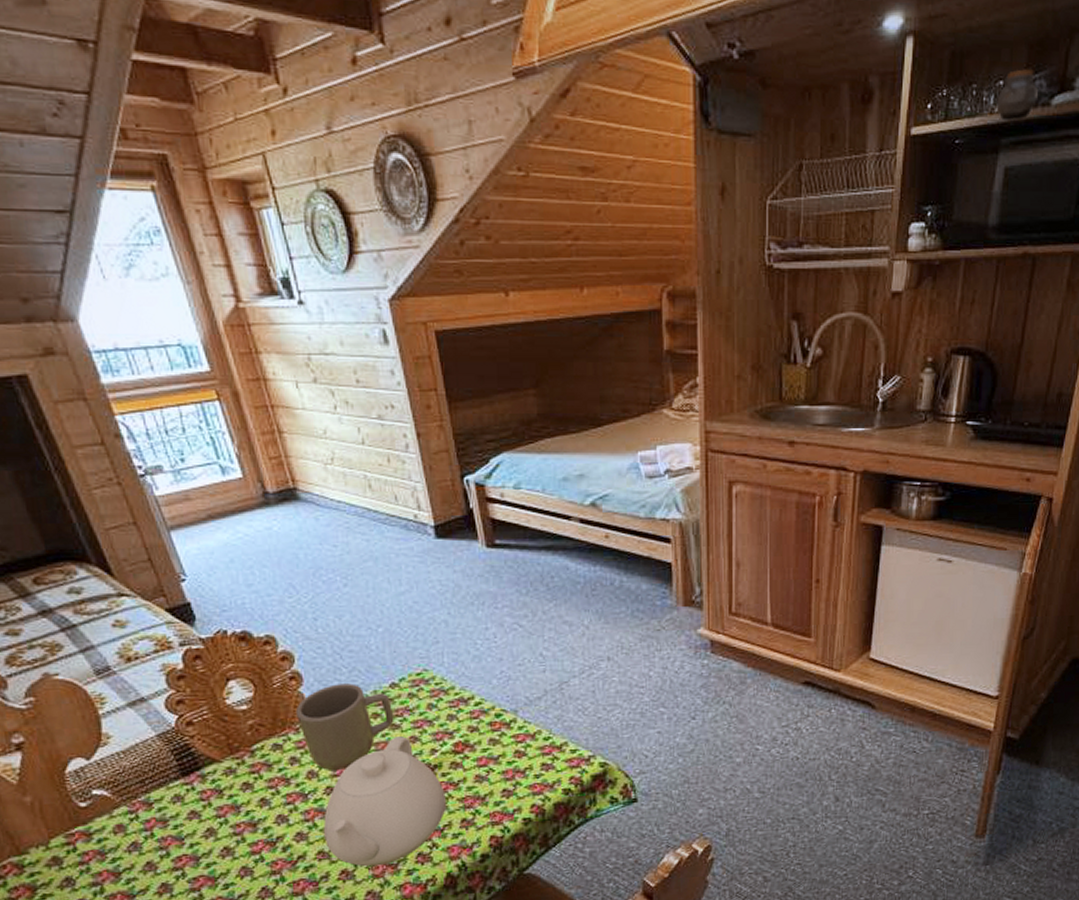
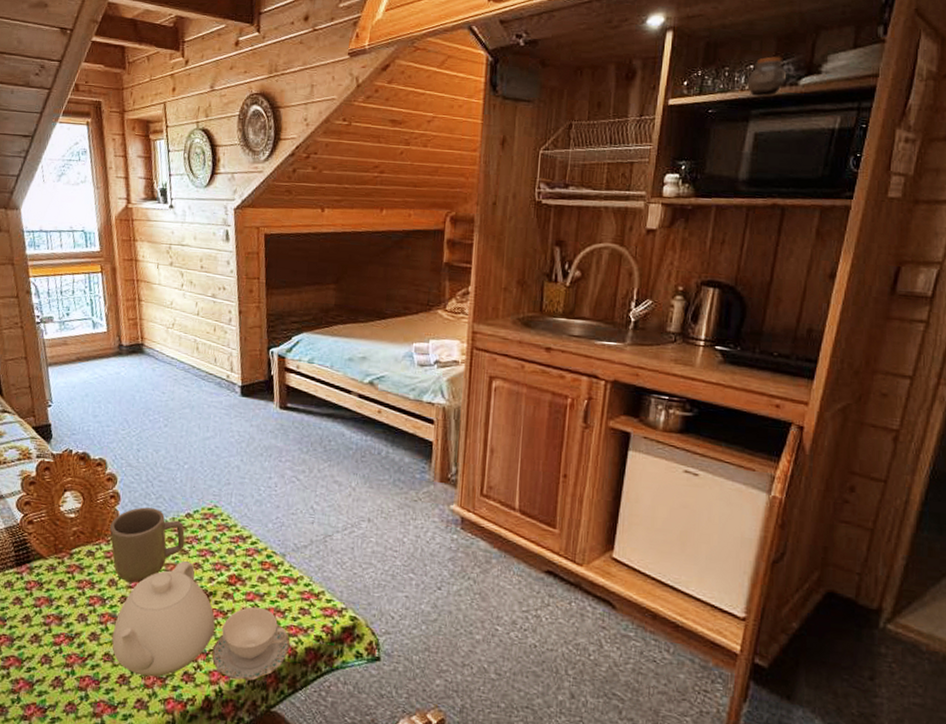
teacup: none [447,771,536,851] -> present [211,606,291,681]

